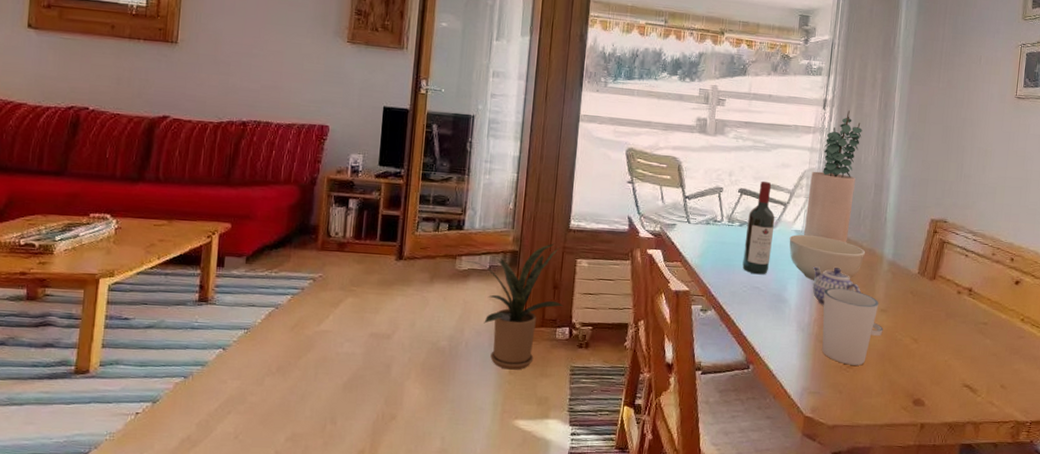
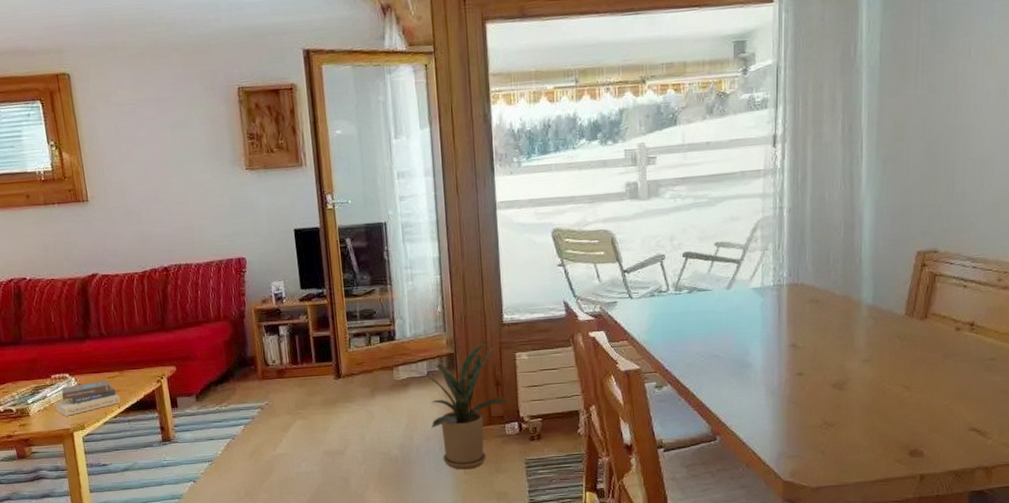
books: none [85,227,163,260] -> present [54,380,121,416]
wine bottle: present [742,180,775,275] -> none [696,239,729,342]
bowl: present [789,234,866,281] -> none [747,290,839,340]
vase: present [803,110,863,243] -> none [763,143,824,294]
teapot: present [812,266,861,306] -> none [777,322,837,365]
cup: present [822,287,883,366] -> none [794,342,868,424]

